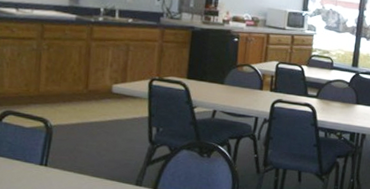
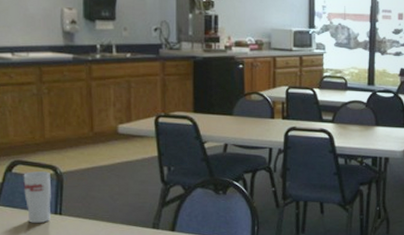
cup: none [11,122,41,174] -> present [23,171,51,224]

